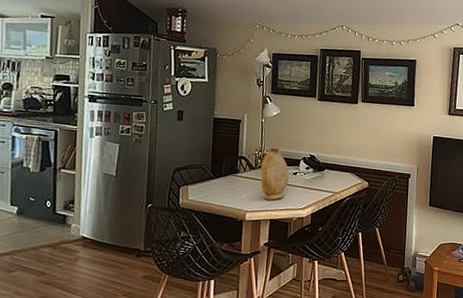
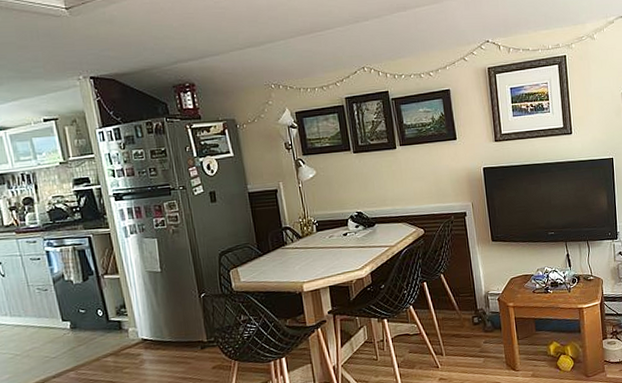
vase: present [260,147,290,201] -> none [308,210,341,267]

